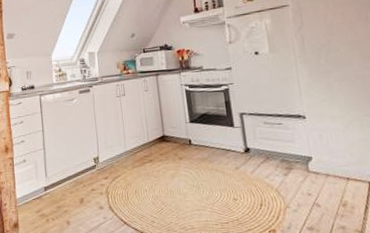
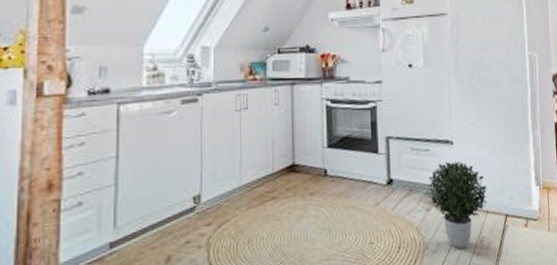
potted plant: none [283,133,347,211] -> present [427,161,488,250]

